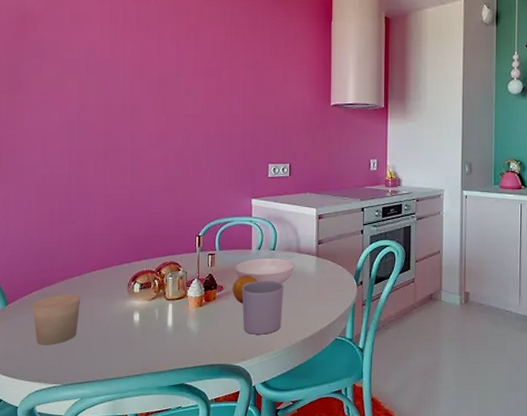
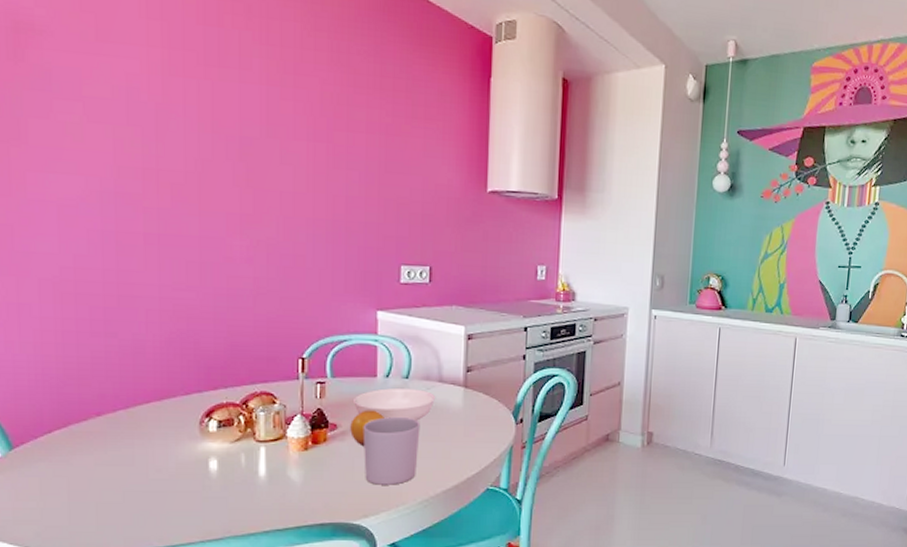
candle: present [33,294,81,345] -> none [53,434,129,503]

